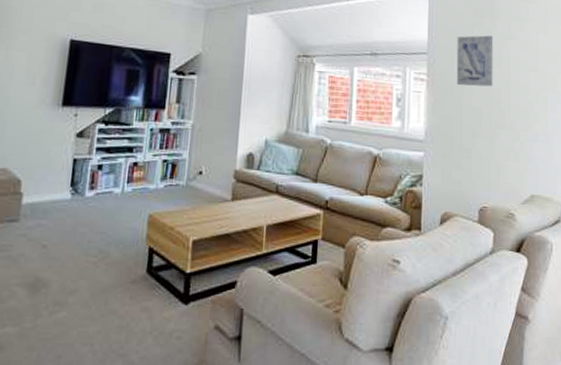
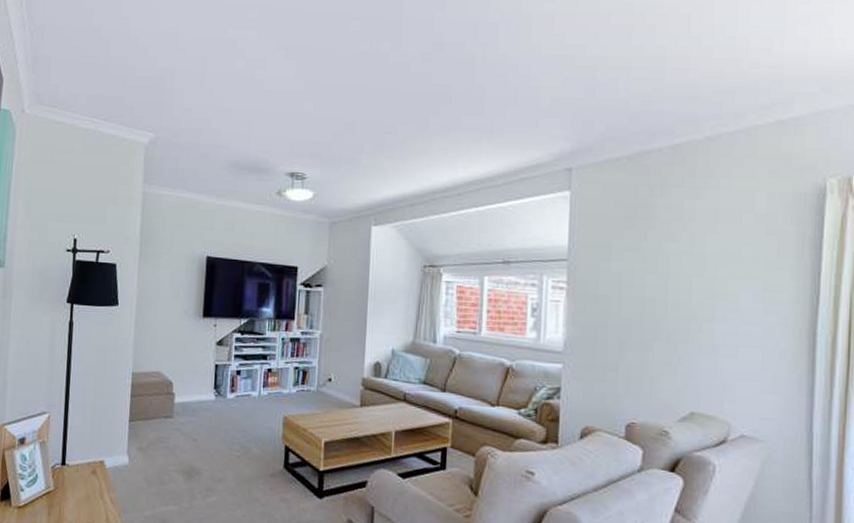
wall art: present [456,35,493,87] -> none [601,238,648,295]

